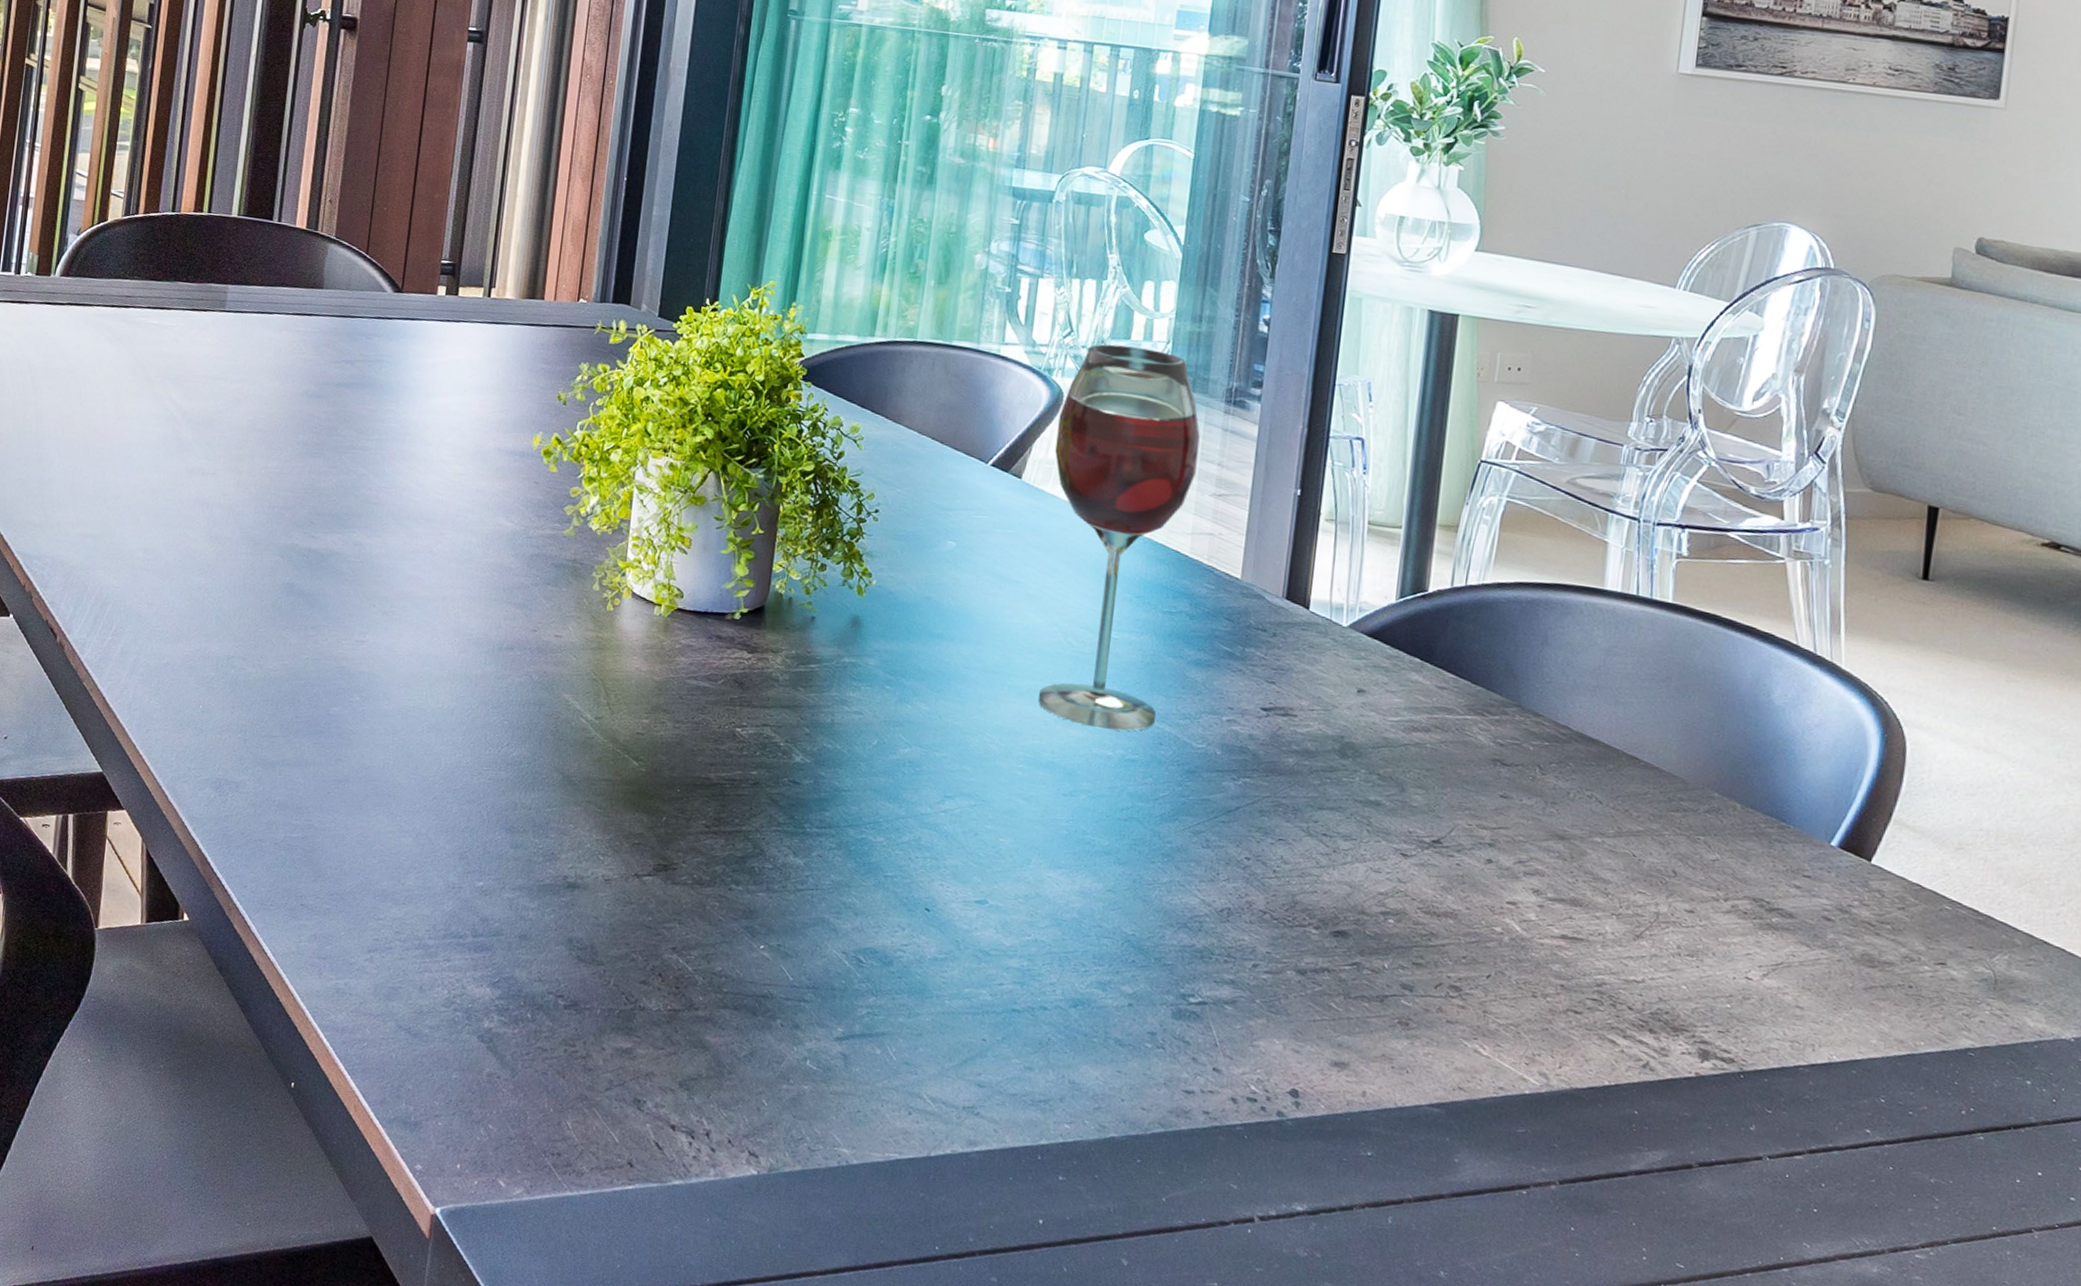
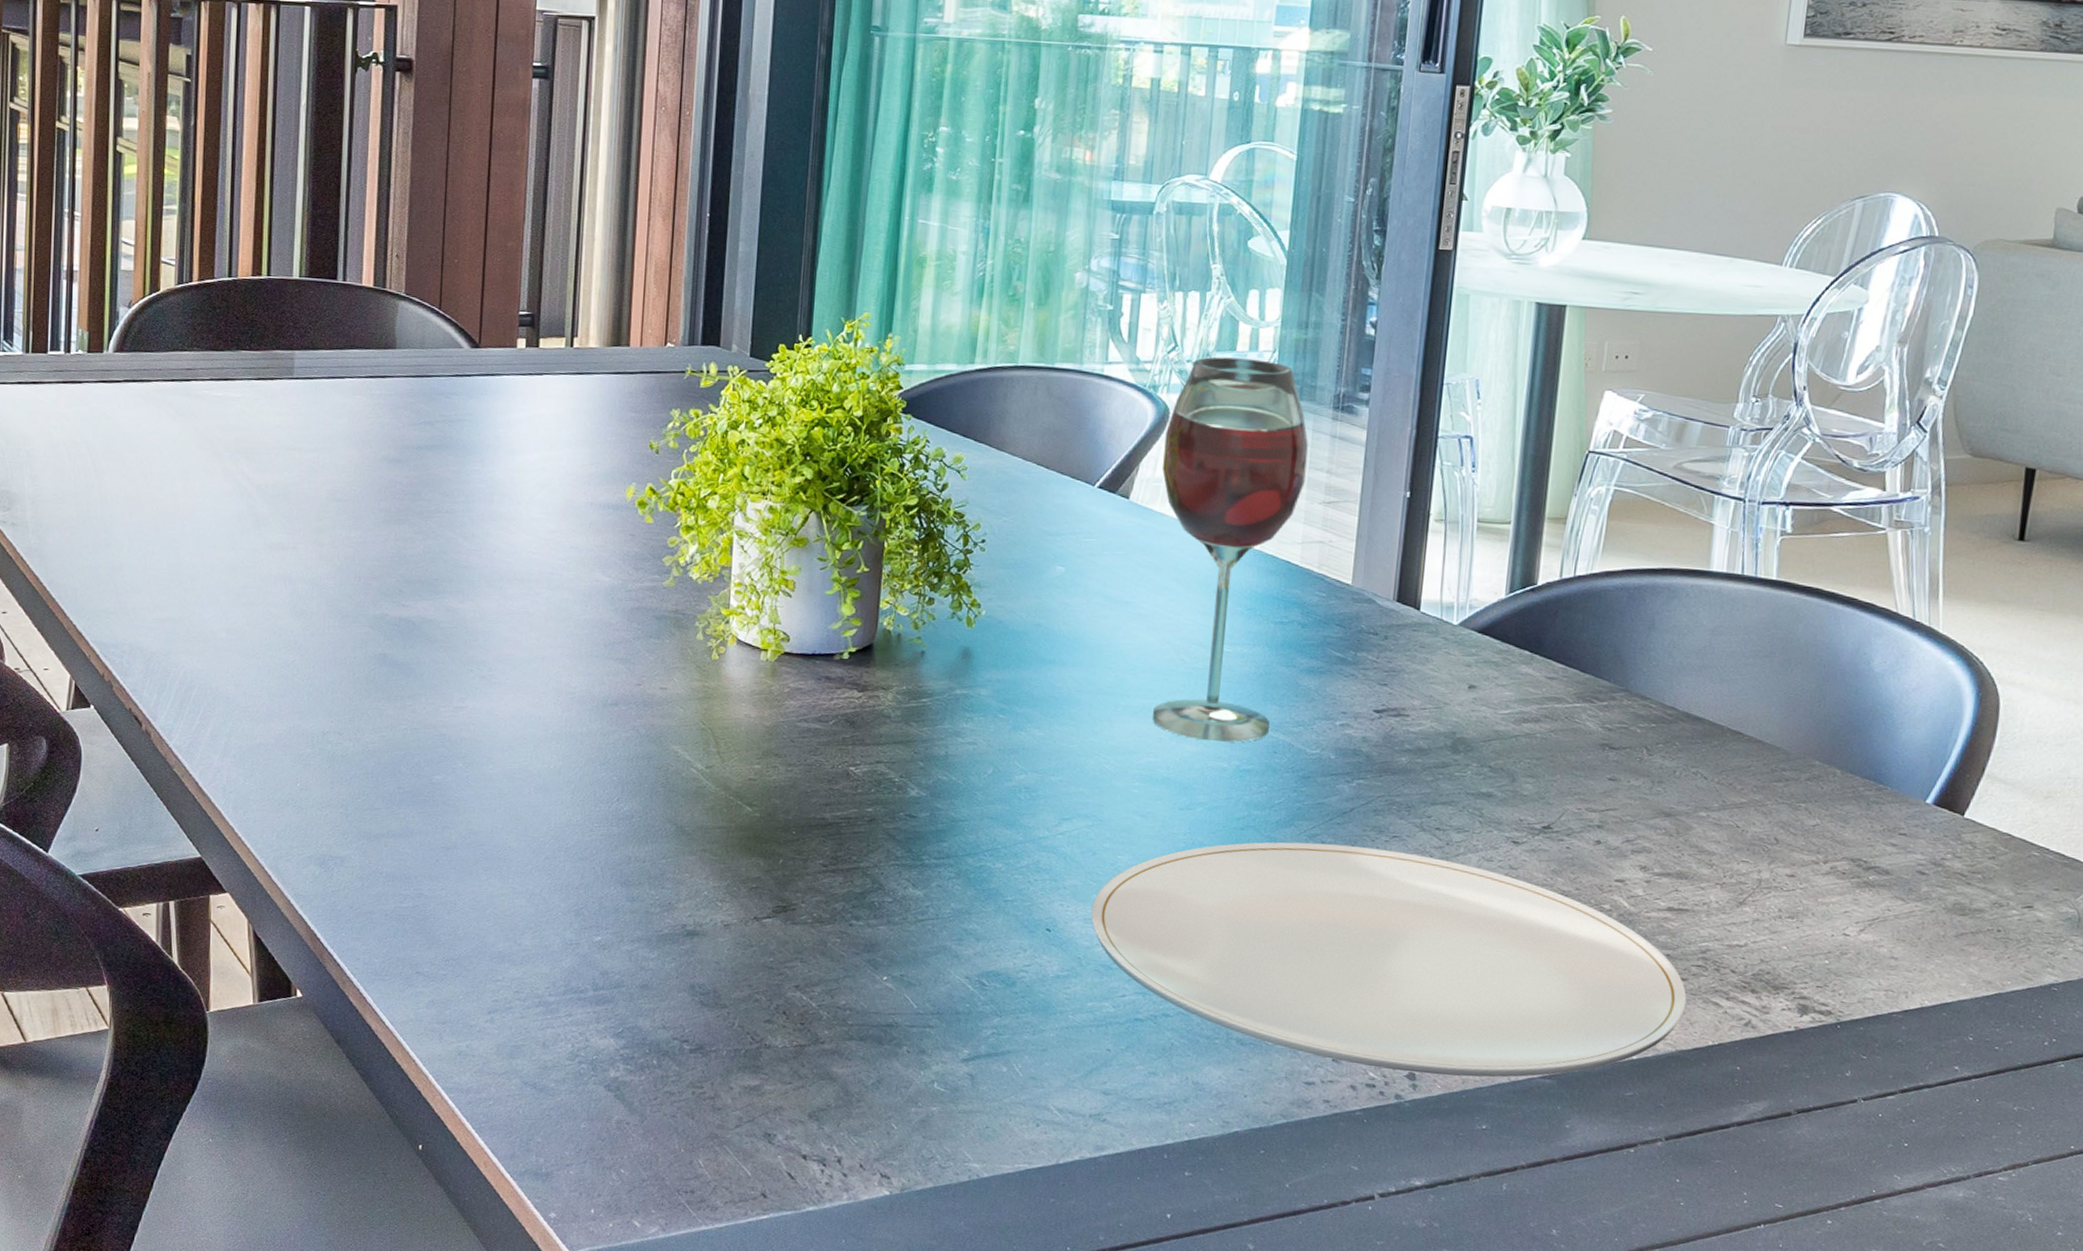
plate: none [970,834,1582,1104] -> present [1091,841,1687,1078]

